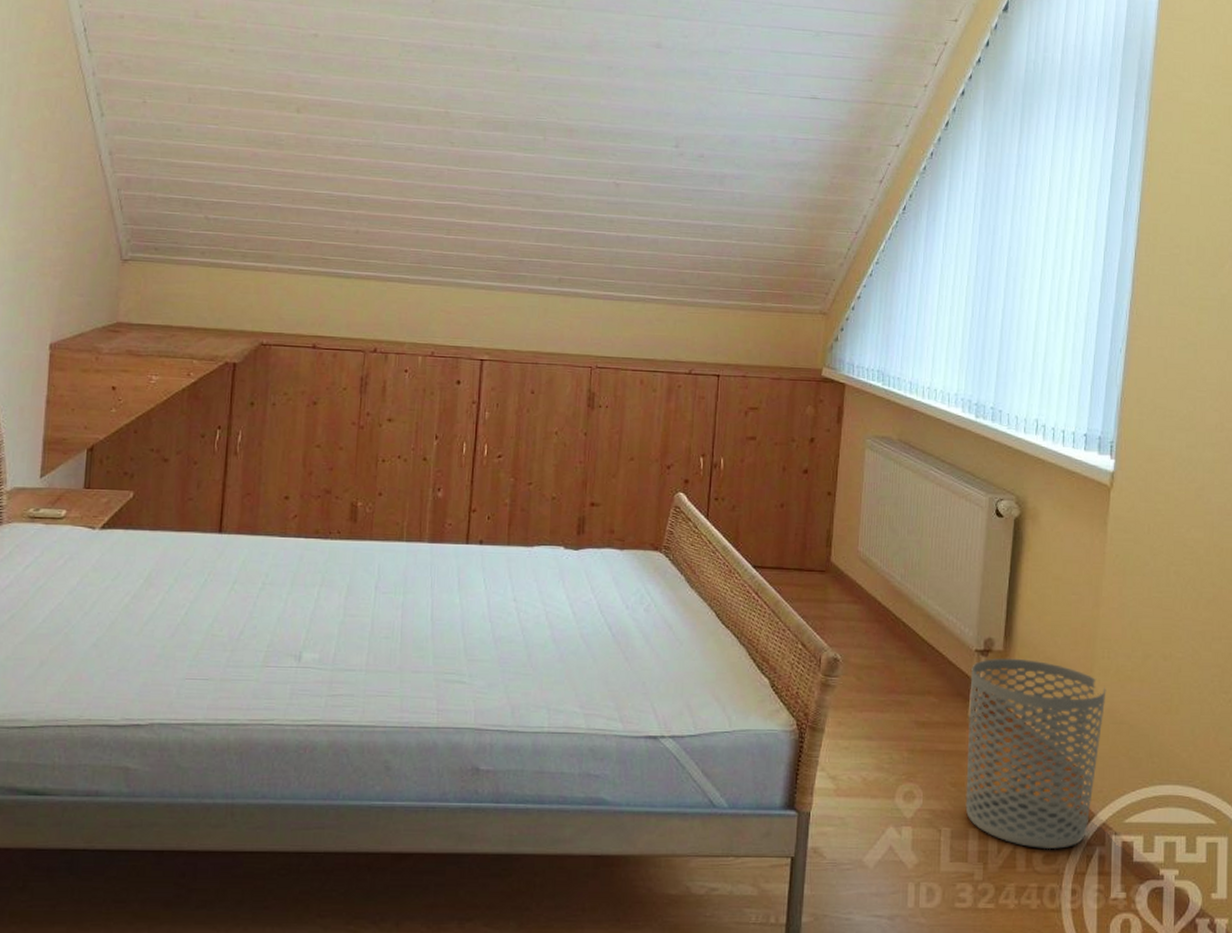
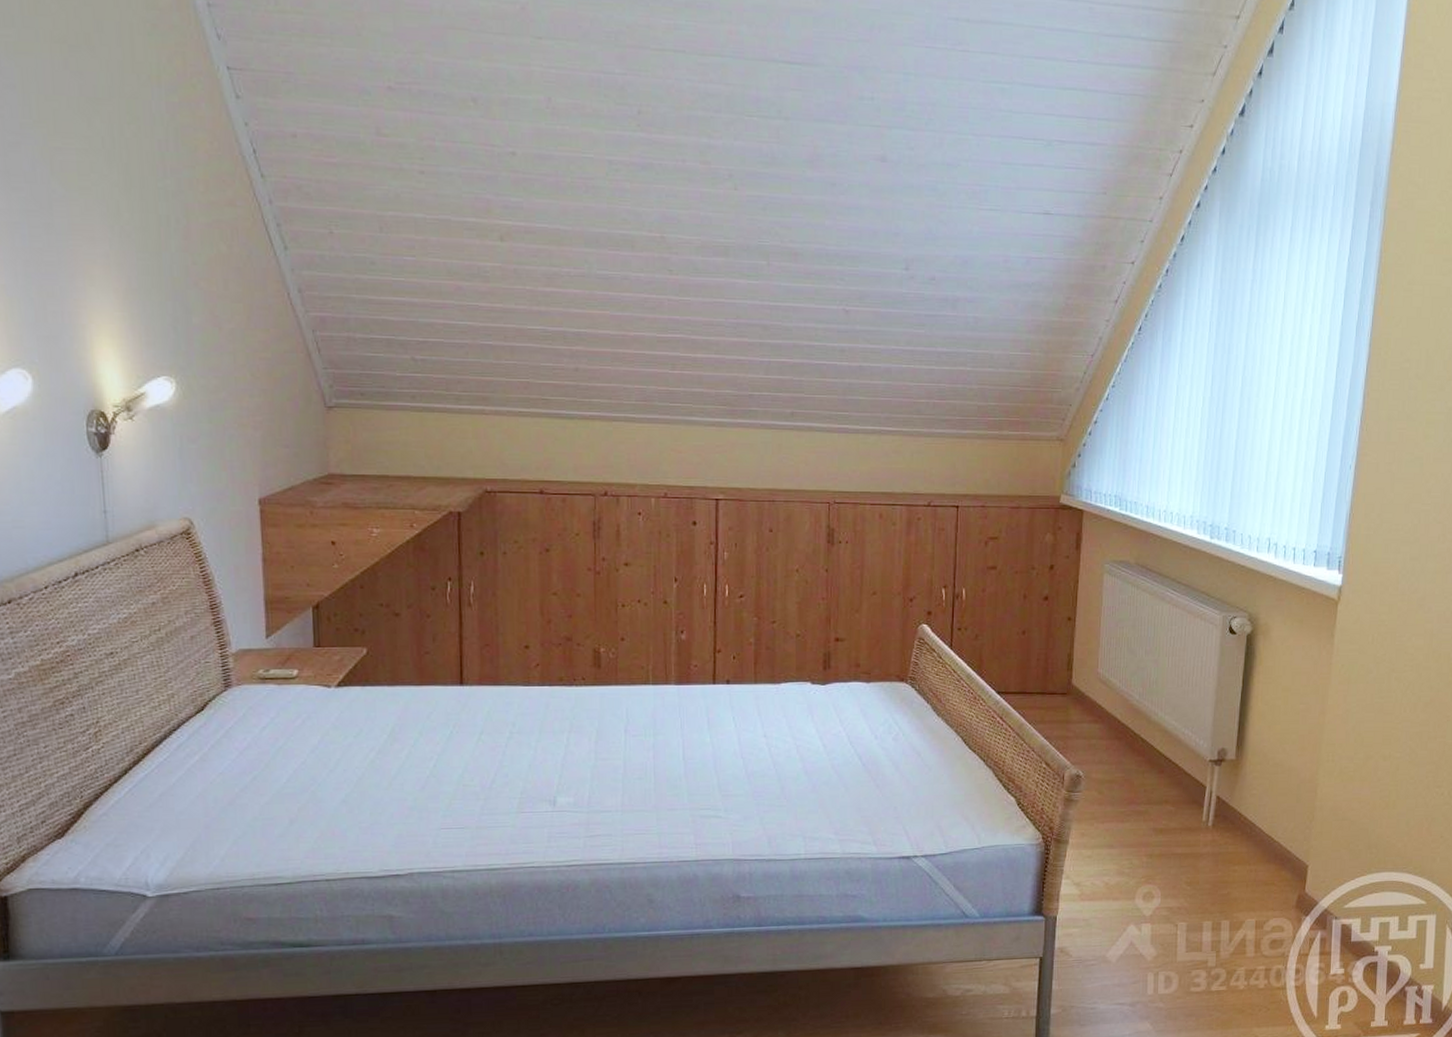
waste bin: present [965,658,1106,850] -> none [1200,766,1330,936]

